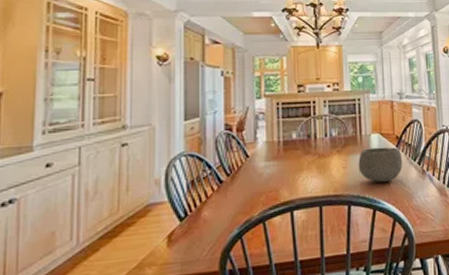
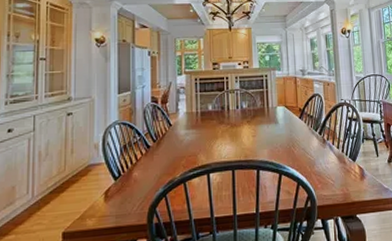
bowl: present [358,147,403,183] -> none [266,118,306,150]

